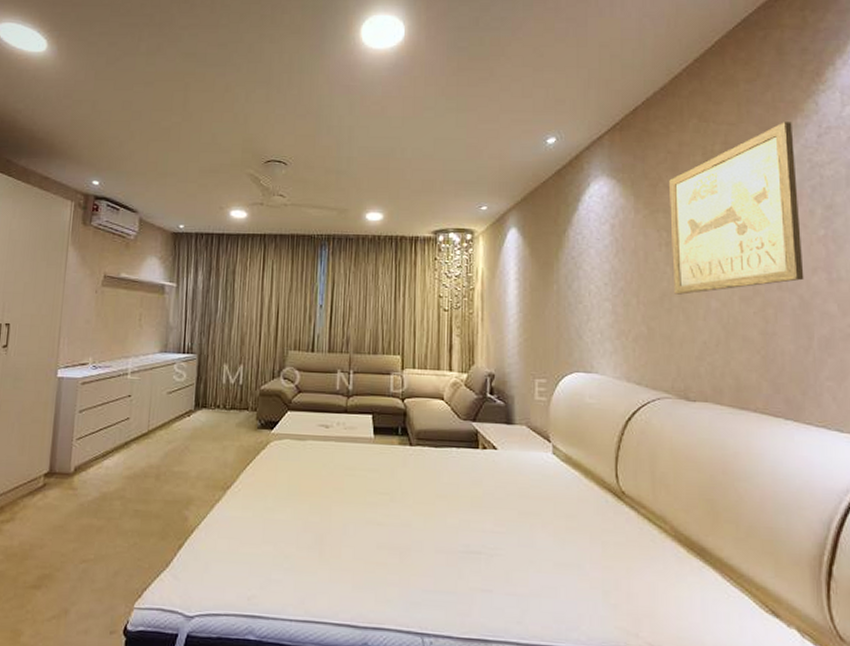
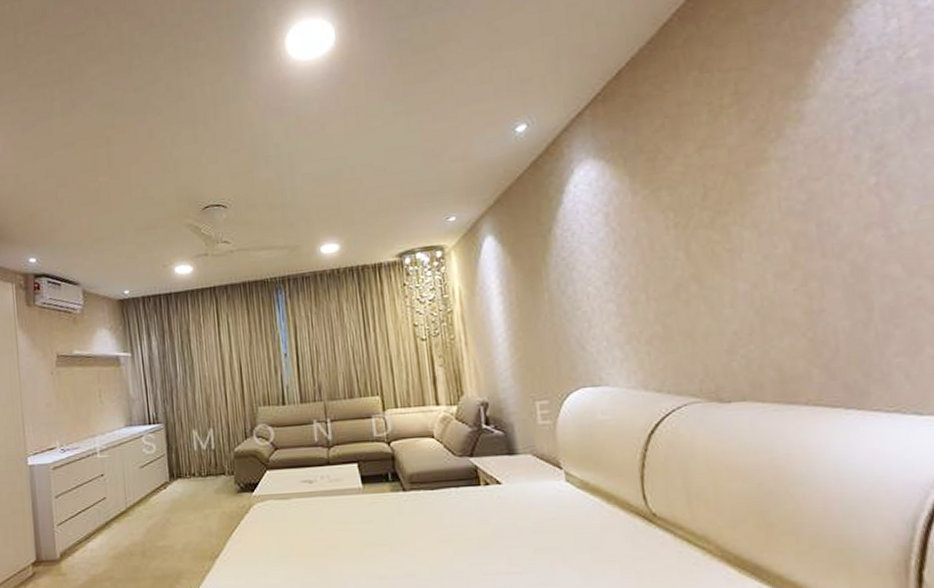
wall art: present [669,122,804,295] -> none [670,52,855,283]

